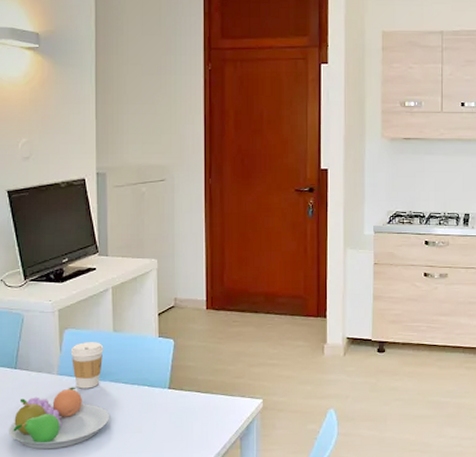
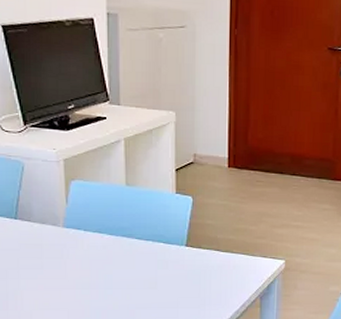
fruit bowl: present [9,387,109,450] -> none [9,240,121,303]
coffee cup: present [70,342,104,389] -> none [78,195,115,243]

